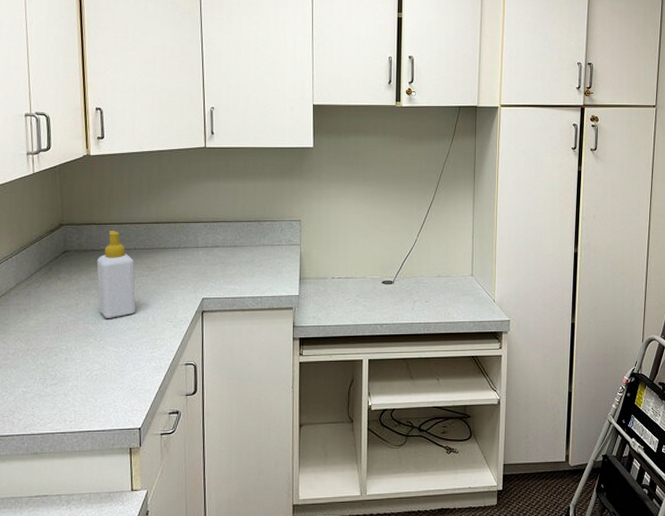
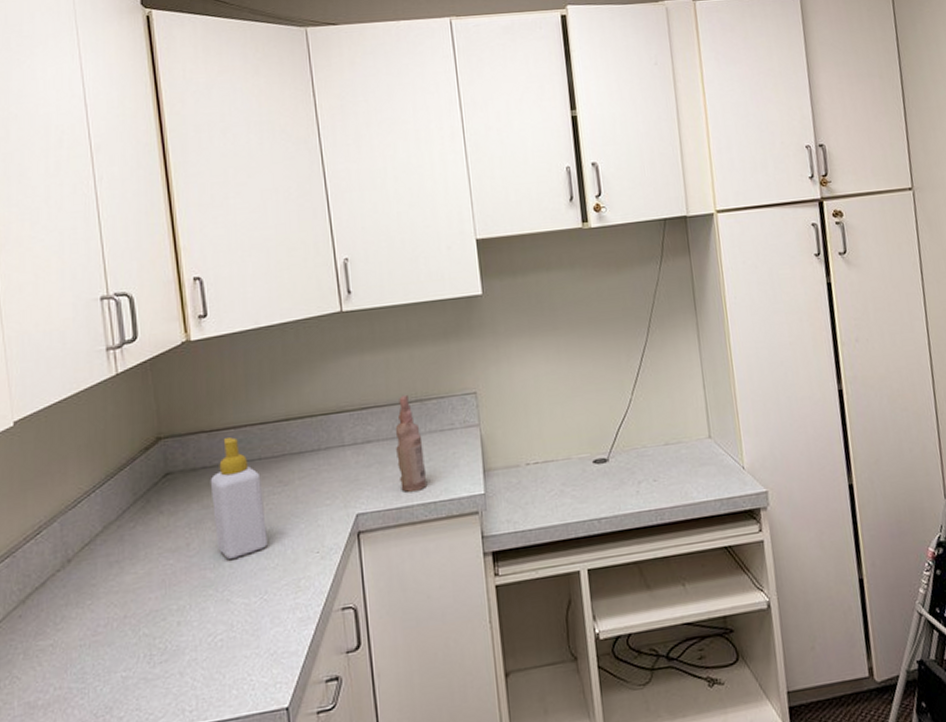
bottle: none [236,215,257,287] -> present [395,394,428,492]

